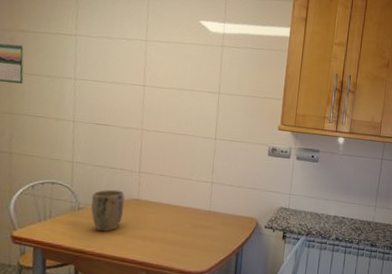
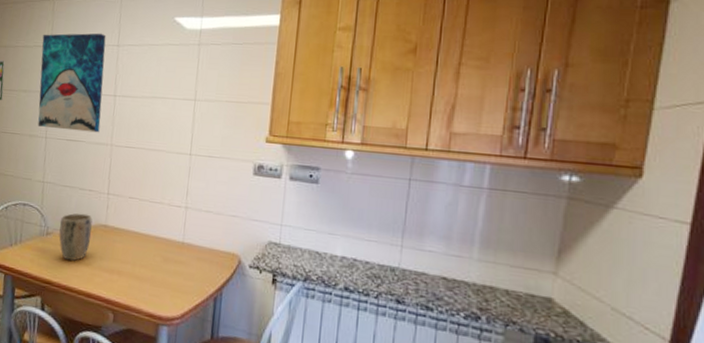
wall art: none [64,23,134,119] -> present [37,33,106,133]

